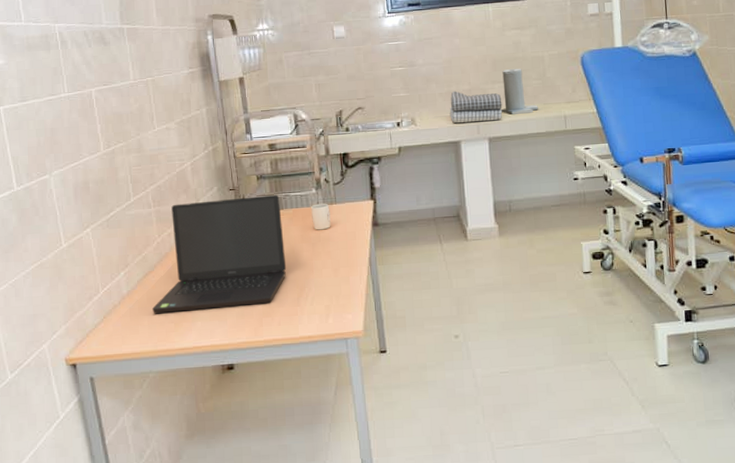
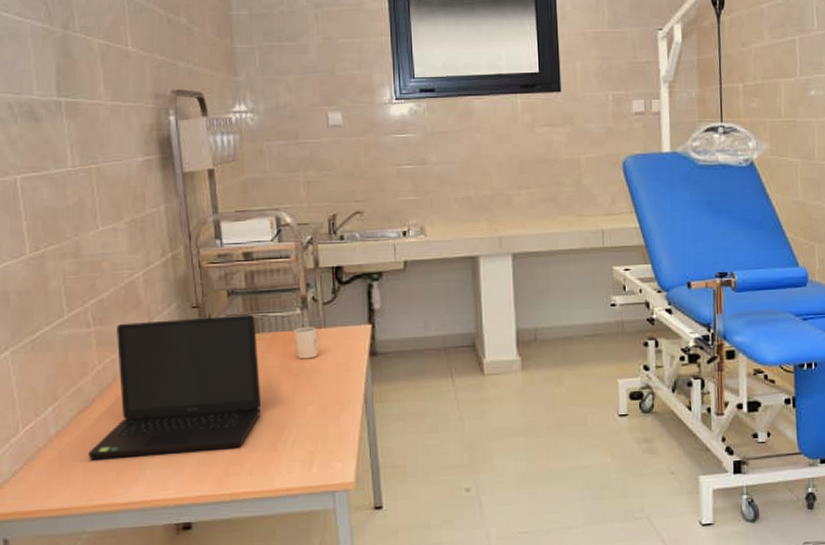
towel: present [449,91,503,124] -> none [466,196,530,235]
paper towel: present [501,68,538,115] -> none [528,172,572,228]

